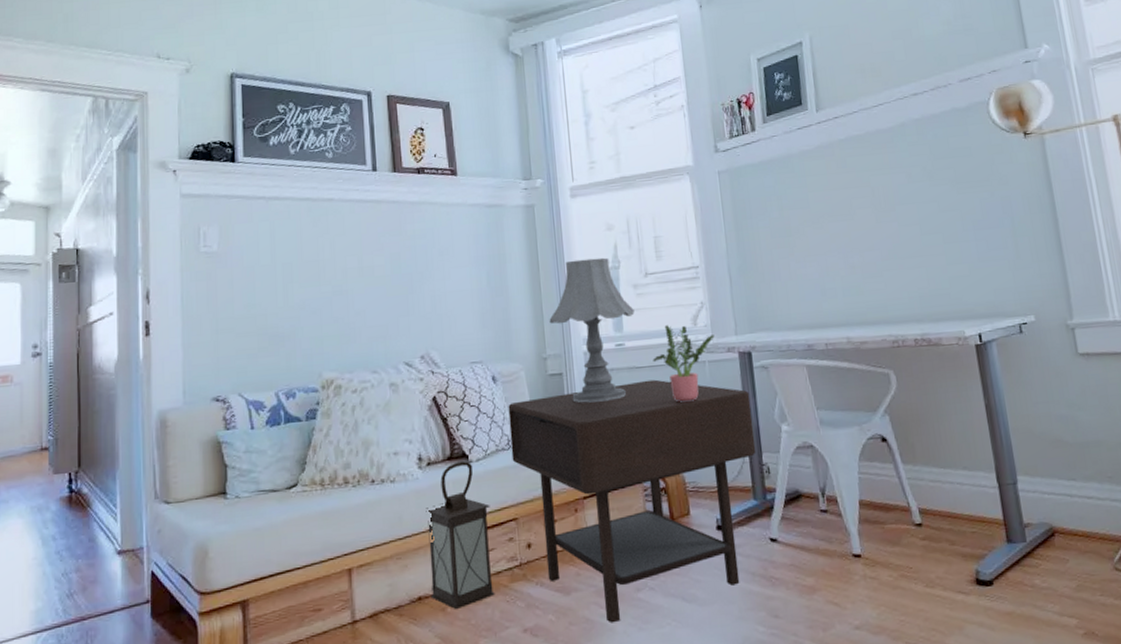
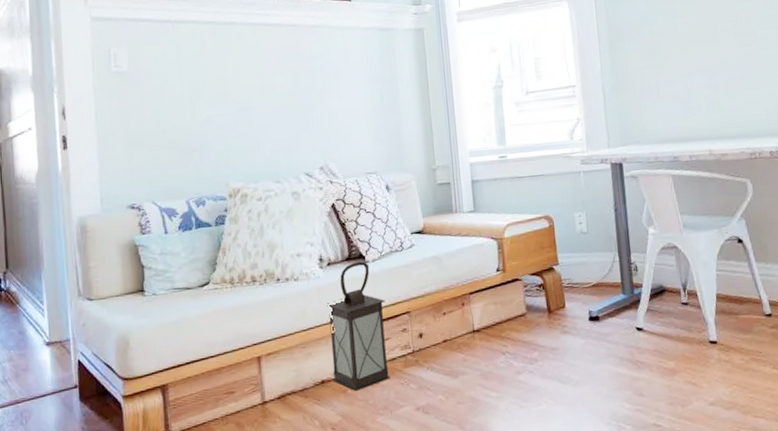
side table: present [508,379,756,623] -> none [400,188,626,402]
table lamp: present [549,257,635,403] -> none [438,77,516,210]
potted plant: present [653,325,715,403] -> none [533,139,589,209]

